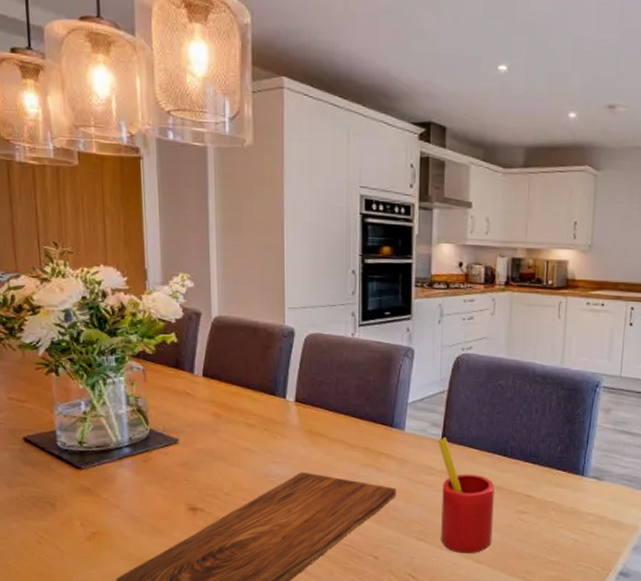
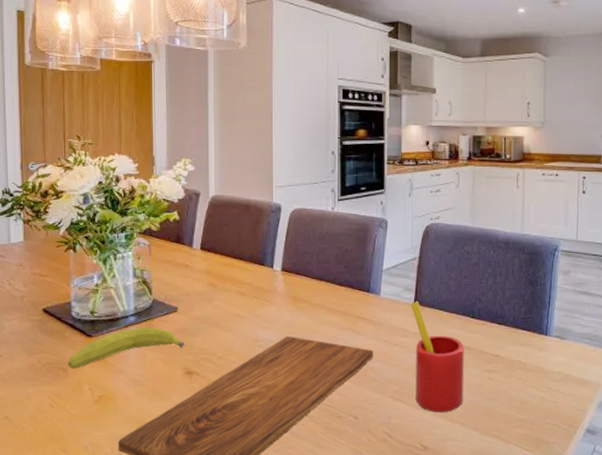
fruit: none [55,459,186,504] -> present [68,327,184,370]

